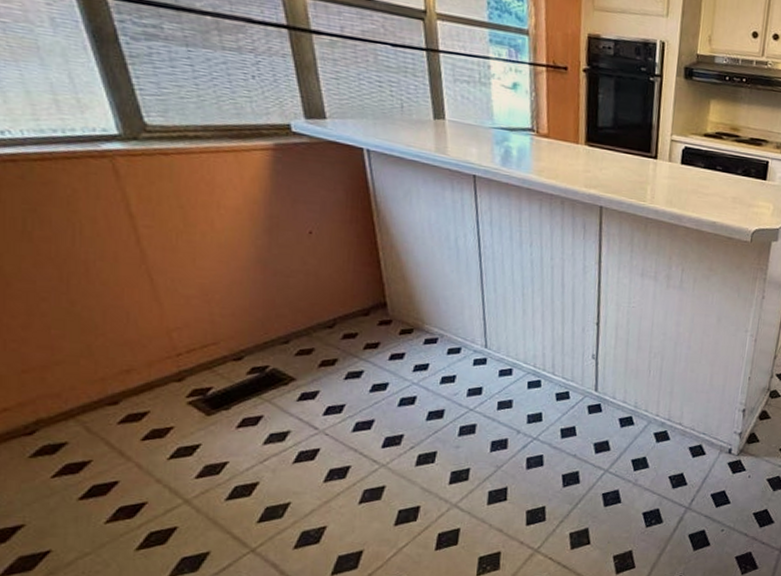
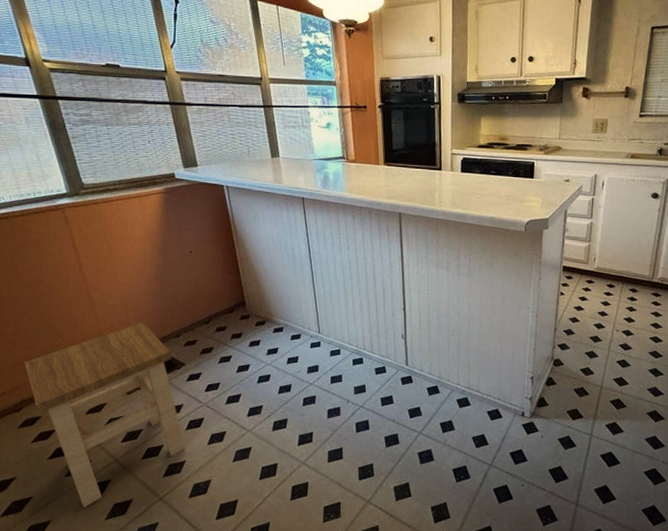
stool: none [42,321,291,564] -> present [24,322,185,508]

